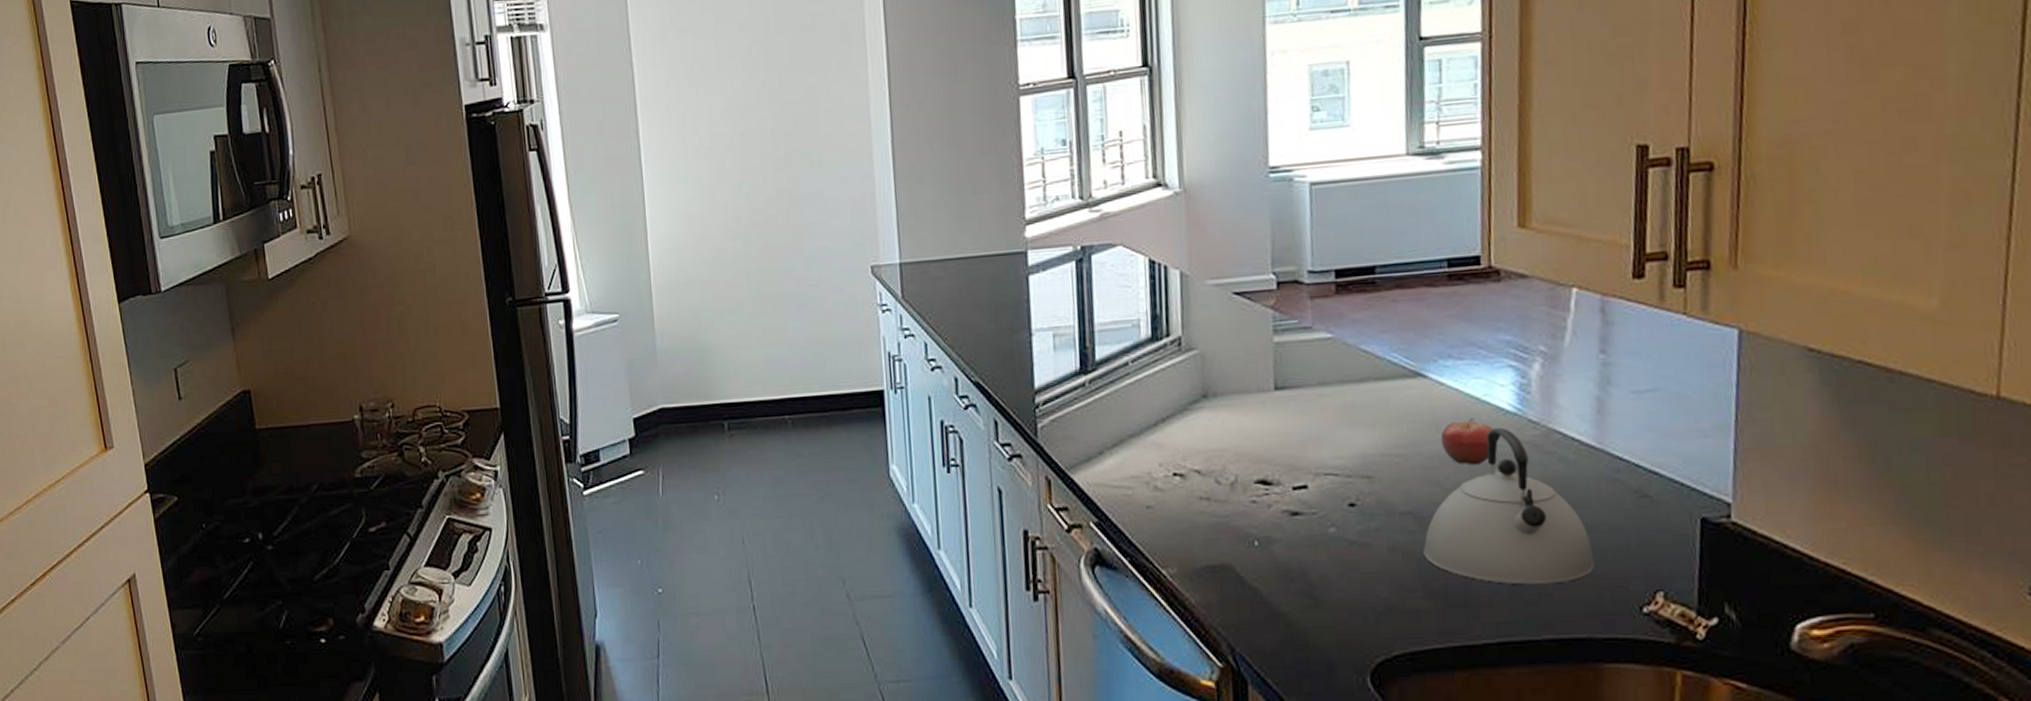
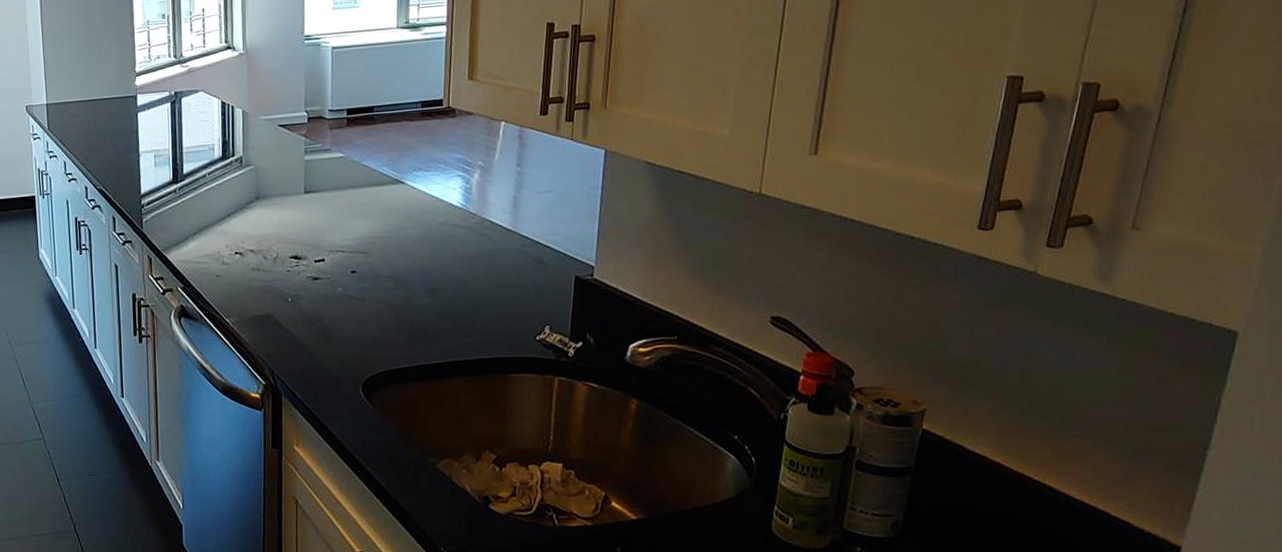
kettle: present [1423,427,1595,585] -> none [399,217,507,324]
fruit: present [1440,418,1493,465] -> none [412,211,447,244]

